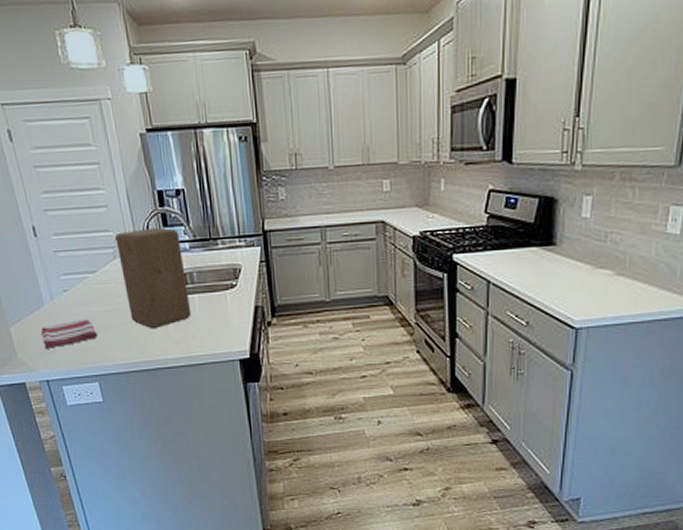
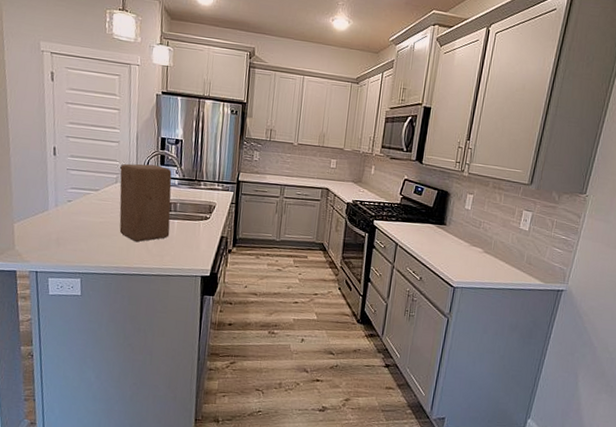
dish towel: present [41,318,98,349] -> none [40,225,89,246]

